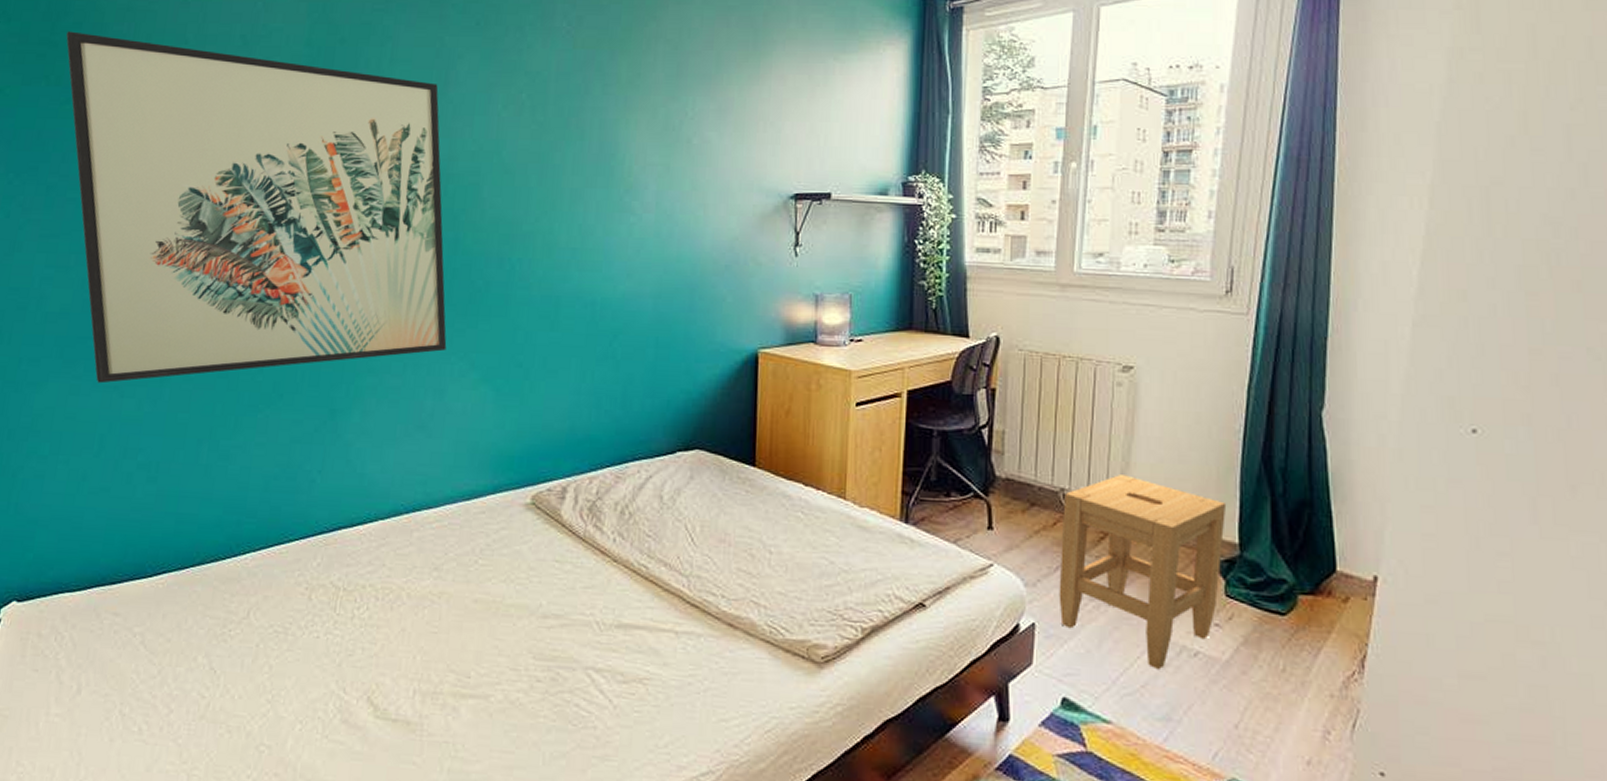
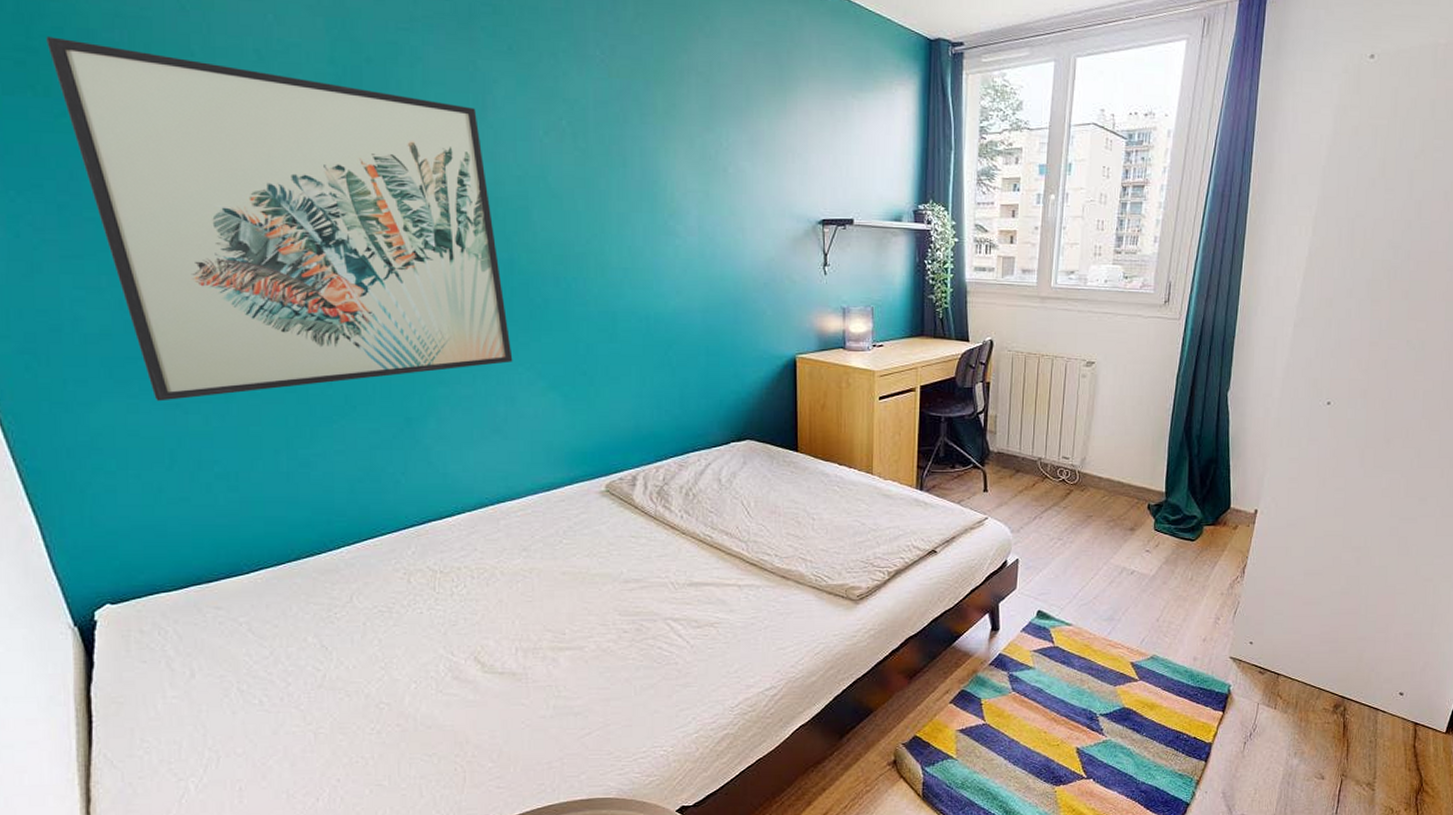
stool: present [1059,473,1227,669] -> none [1036,444,1158,585]

